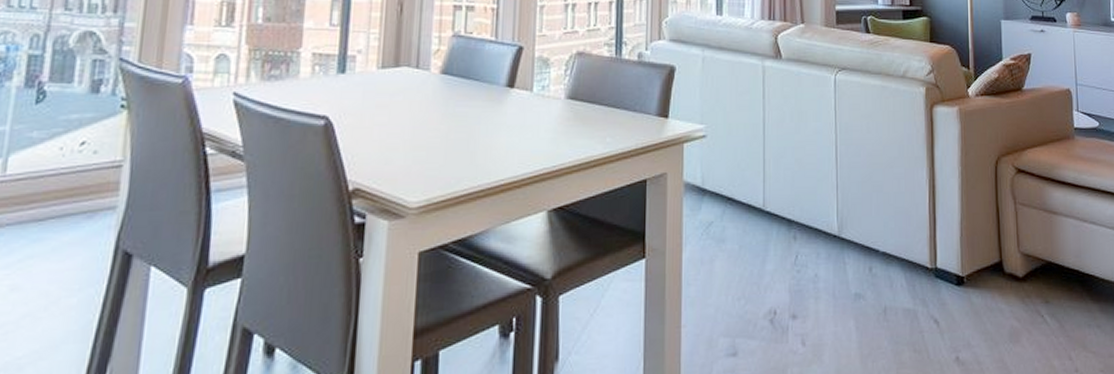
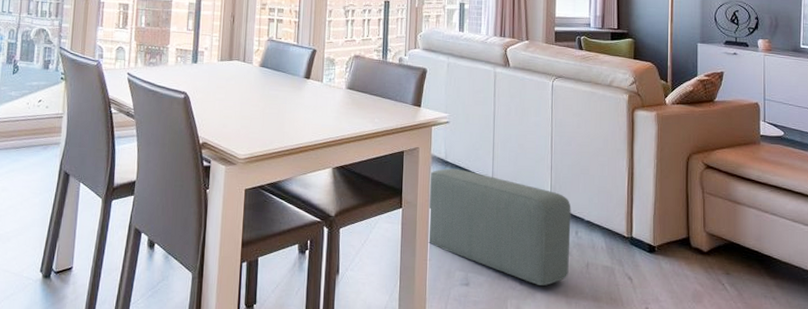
pouf: none [680,198,863,344] -> present [427,168,571,286]

